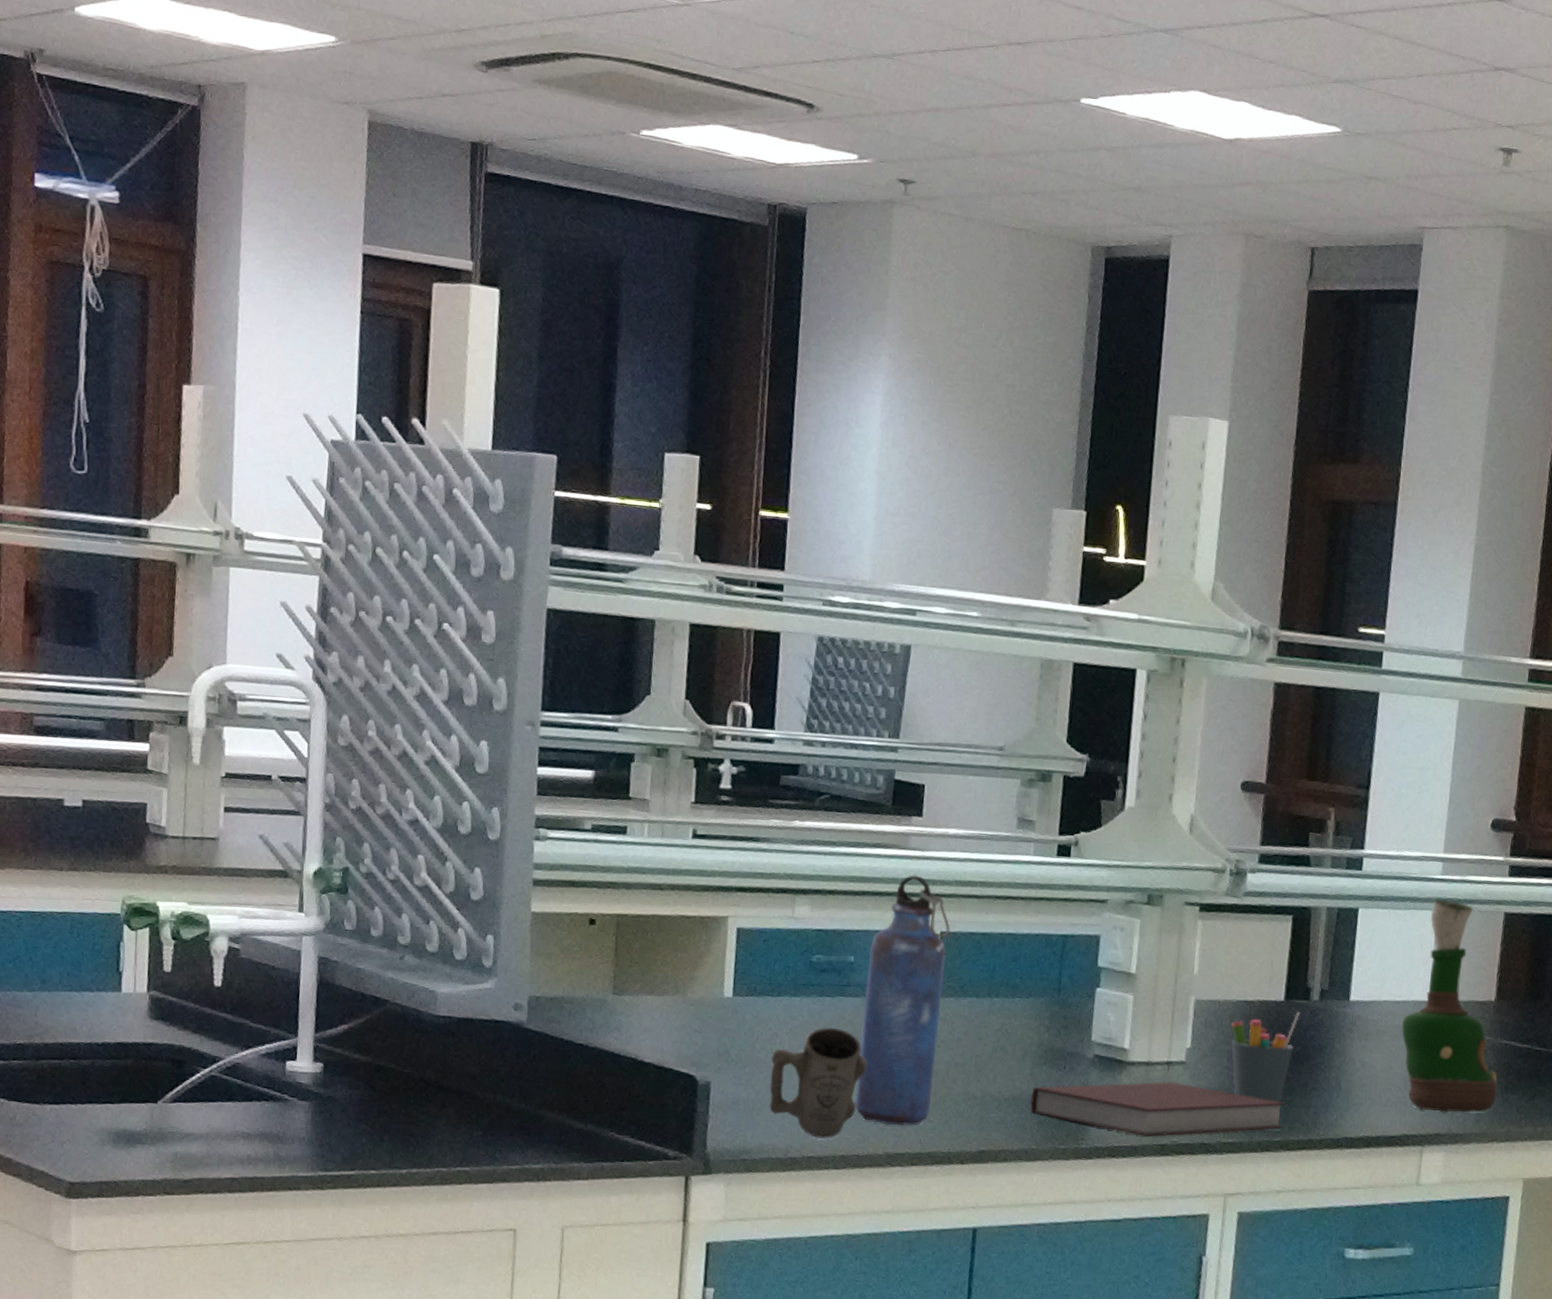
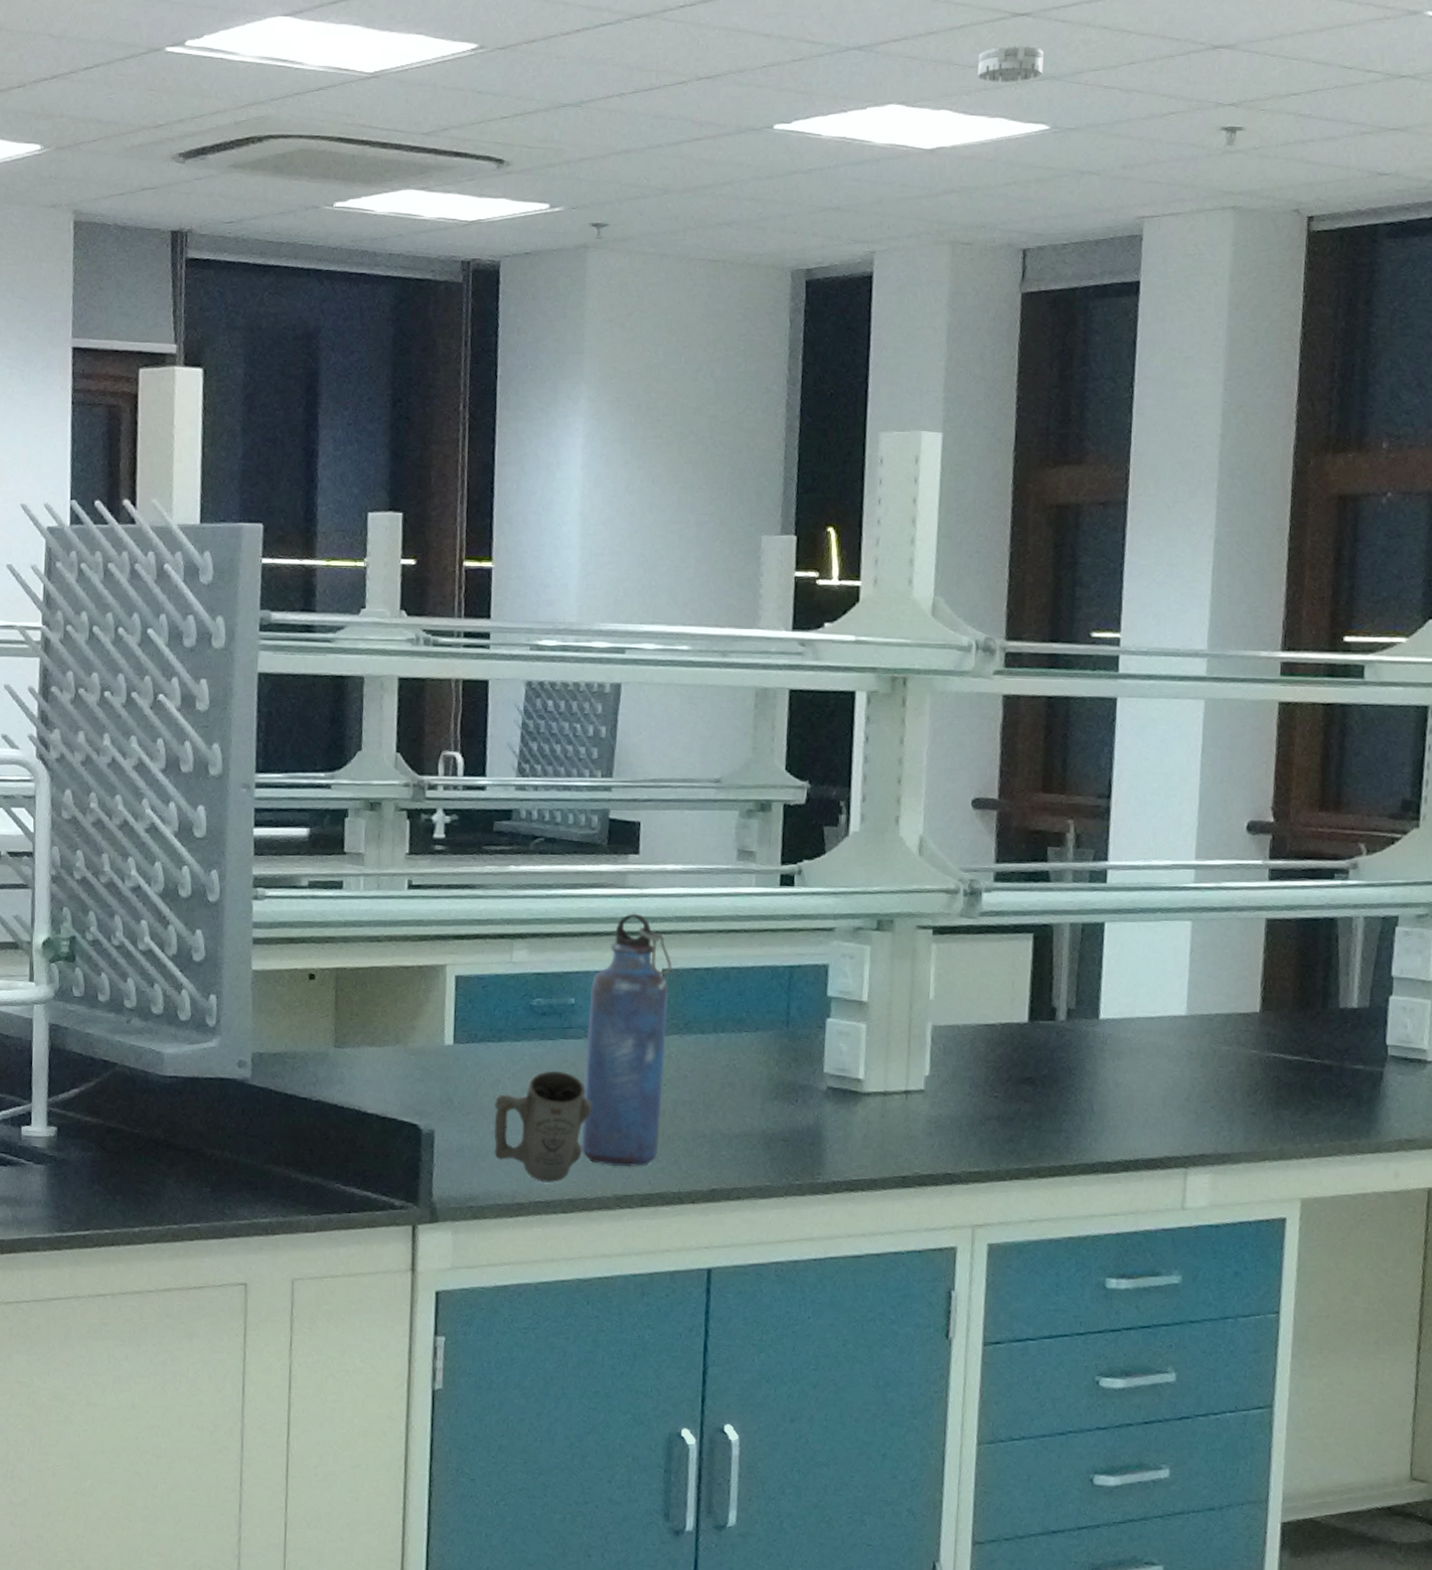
notebook: present [1030,1081,1286,1137] -> none [762,1111,1035,1169]
pen holder: present [1230,1012,1300,1103] -> none [971,1034,1045,1129]
smoke detector: none [1276,44,1339,82] -> present [977,45,1044,82]
grog bottle: present [1401,899,1498,1114] -> none [1157,908,1268,1133]

